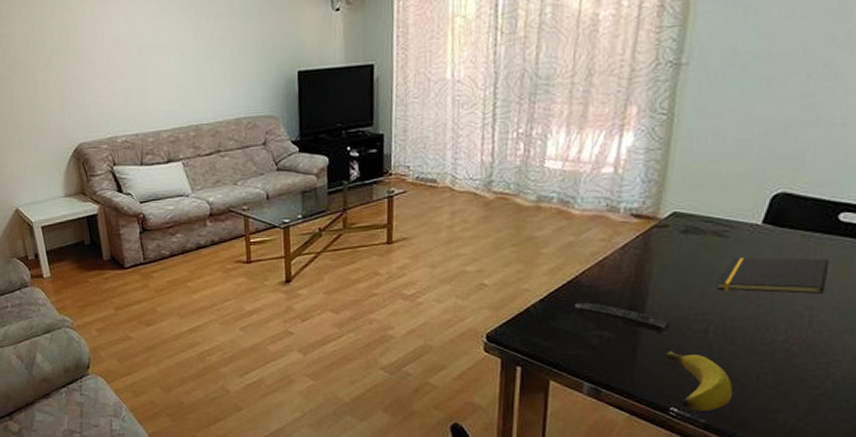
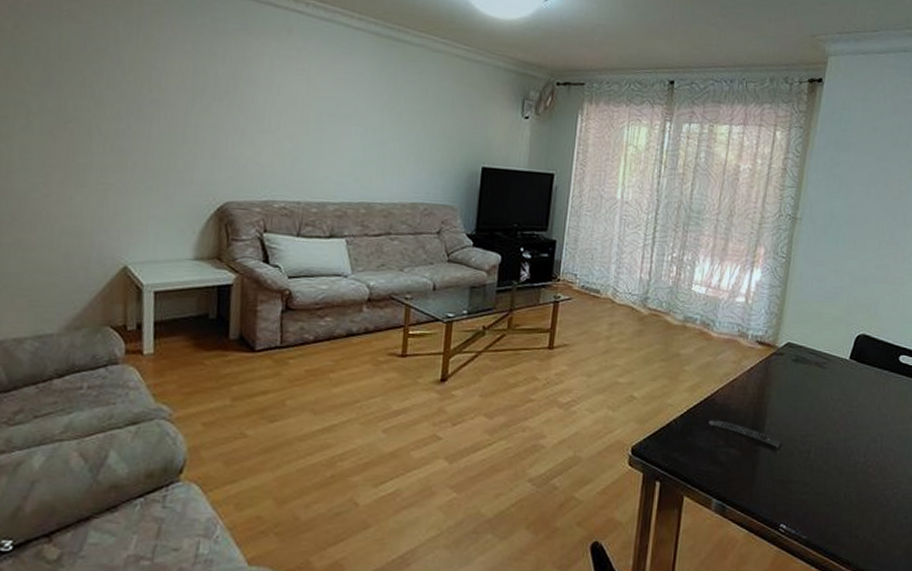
banana: present [667,350,732,411] -> none [779,469,827,528]
notepad: present [716,257,830,294] -> none [817,387,894,423]

